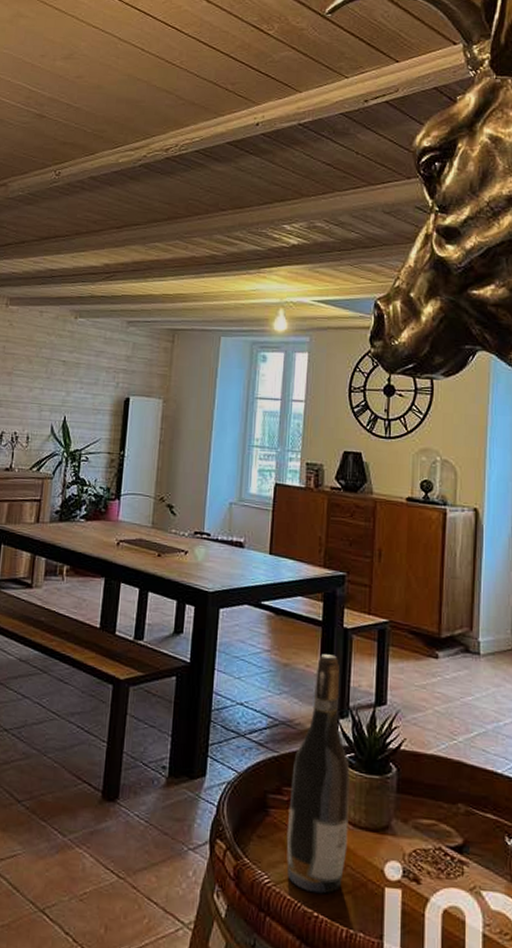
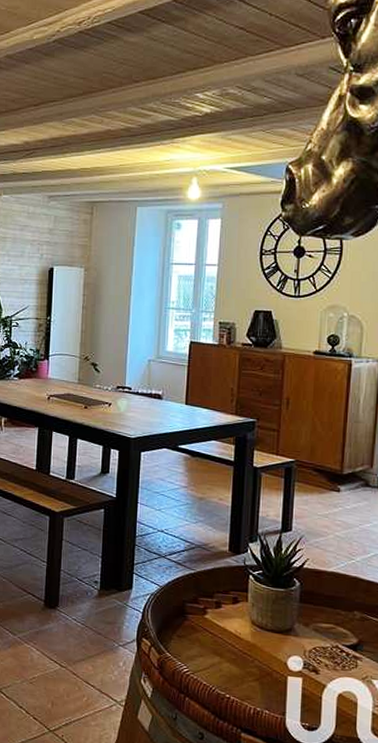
wine bottle: present [286,654,350,894] -> none [202,489,258,681]

